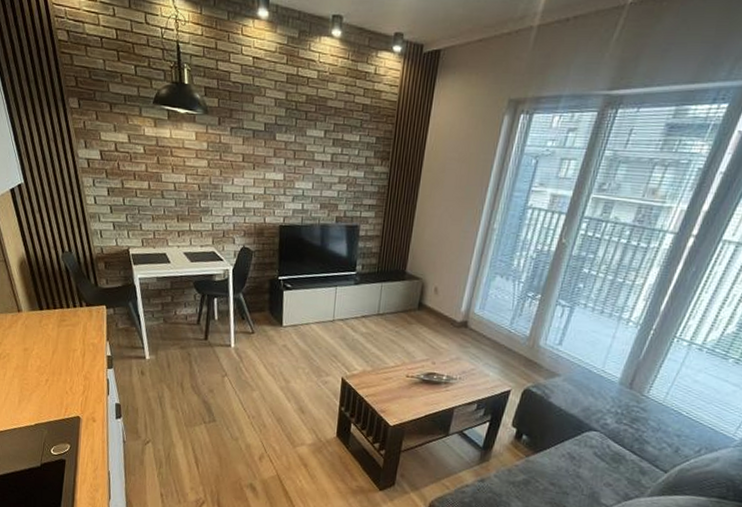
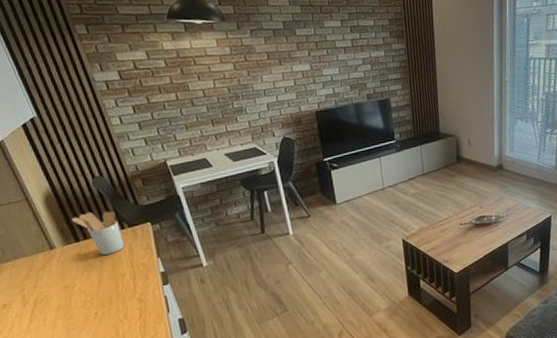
utensil holder: none [39,284,80,328] -> present [72,211,125,255]

